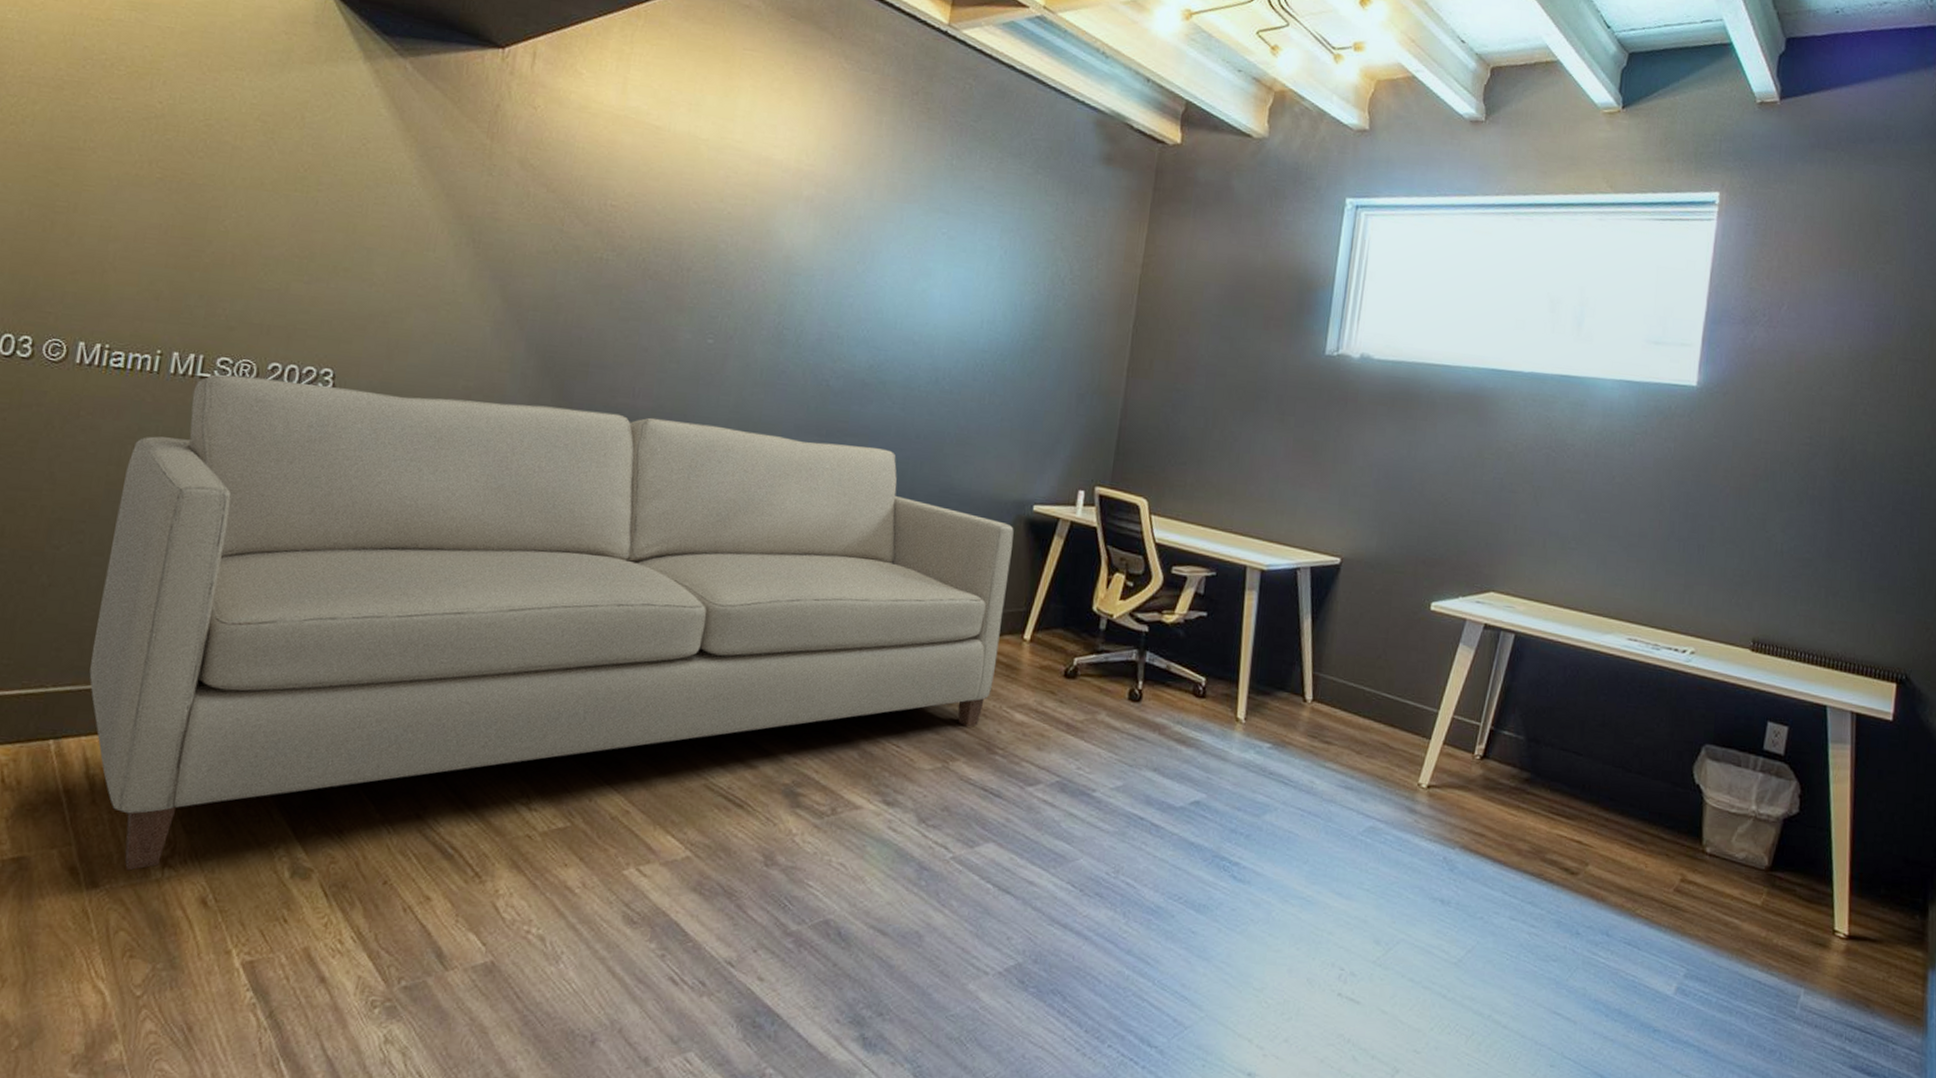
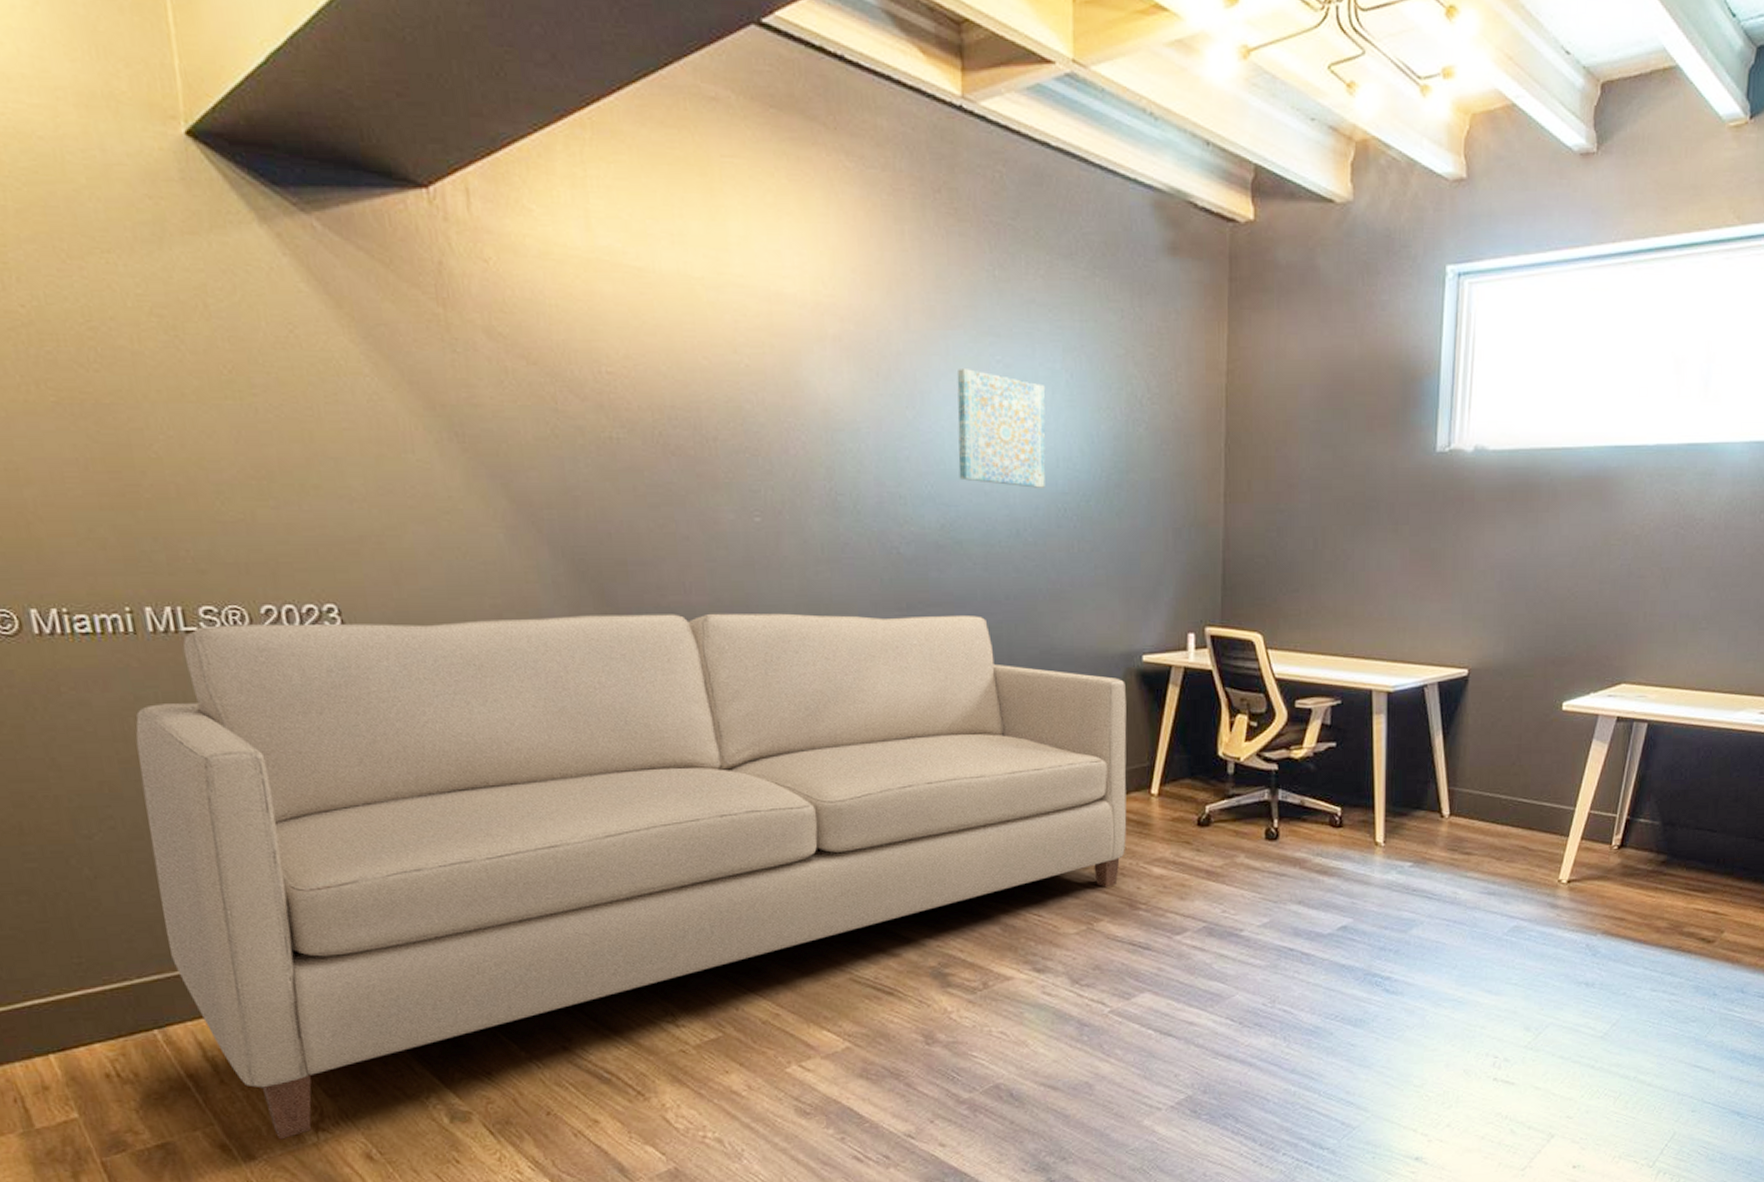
wall art: none [893,236,980,344] -> present [957,369,1046,488]

